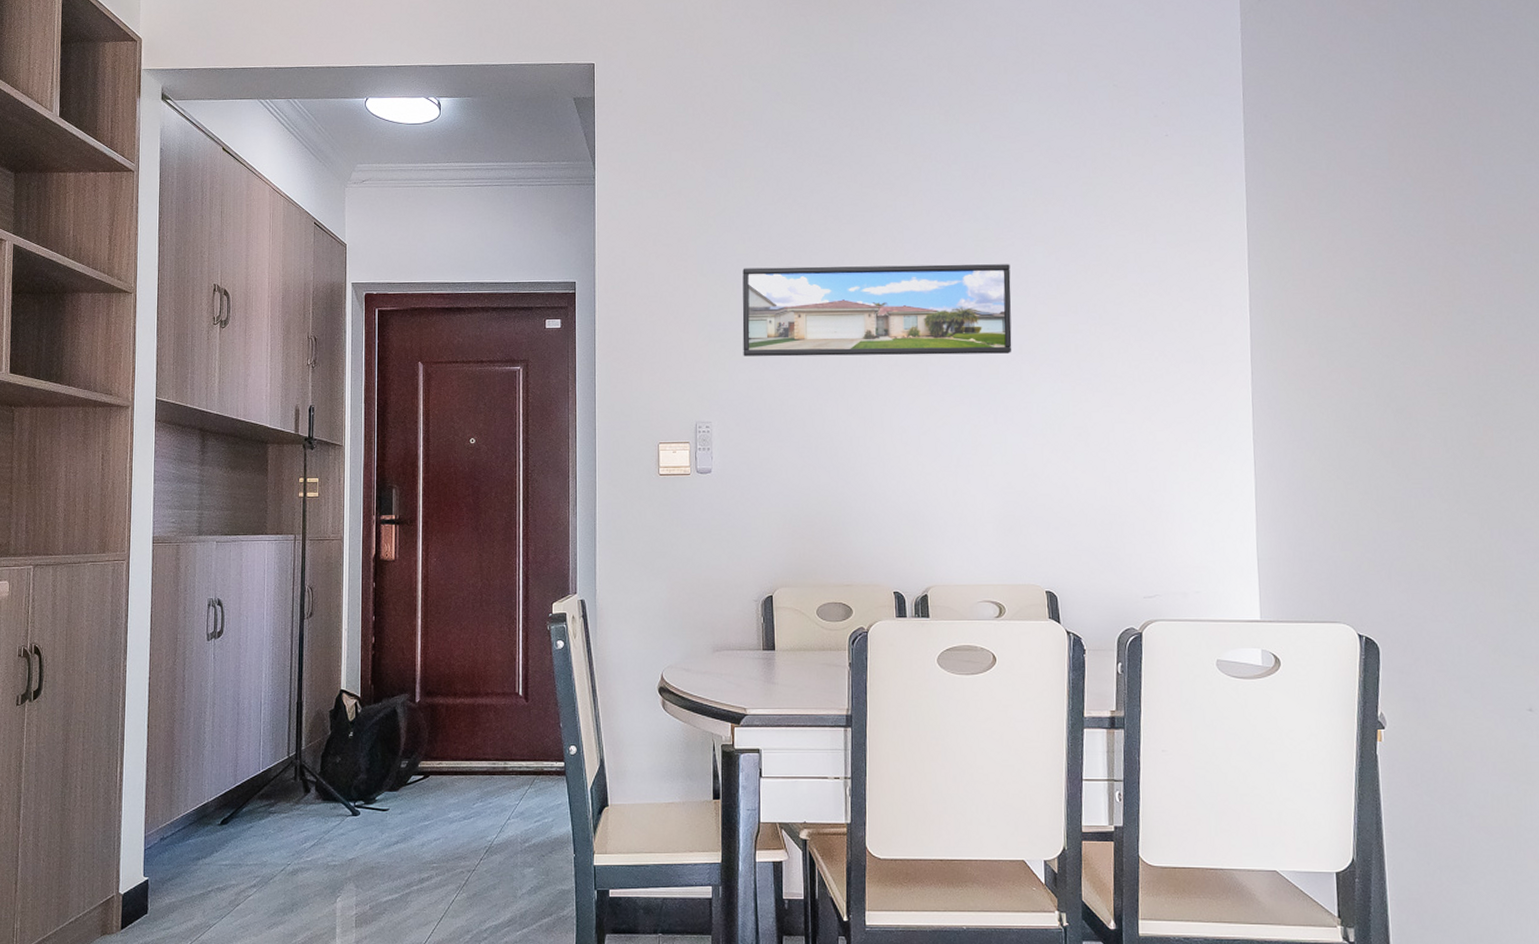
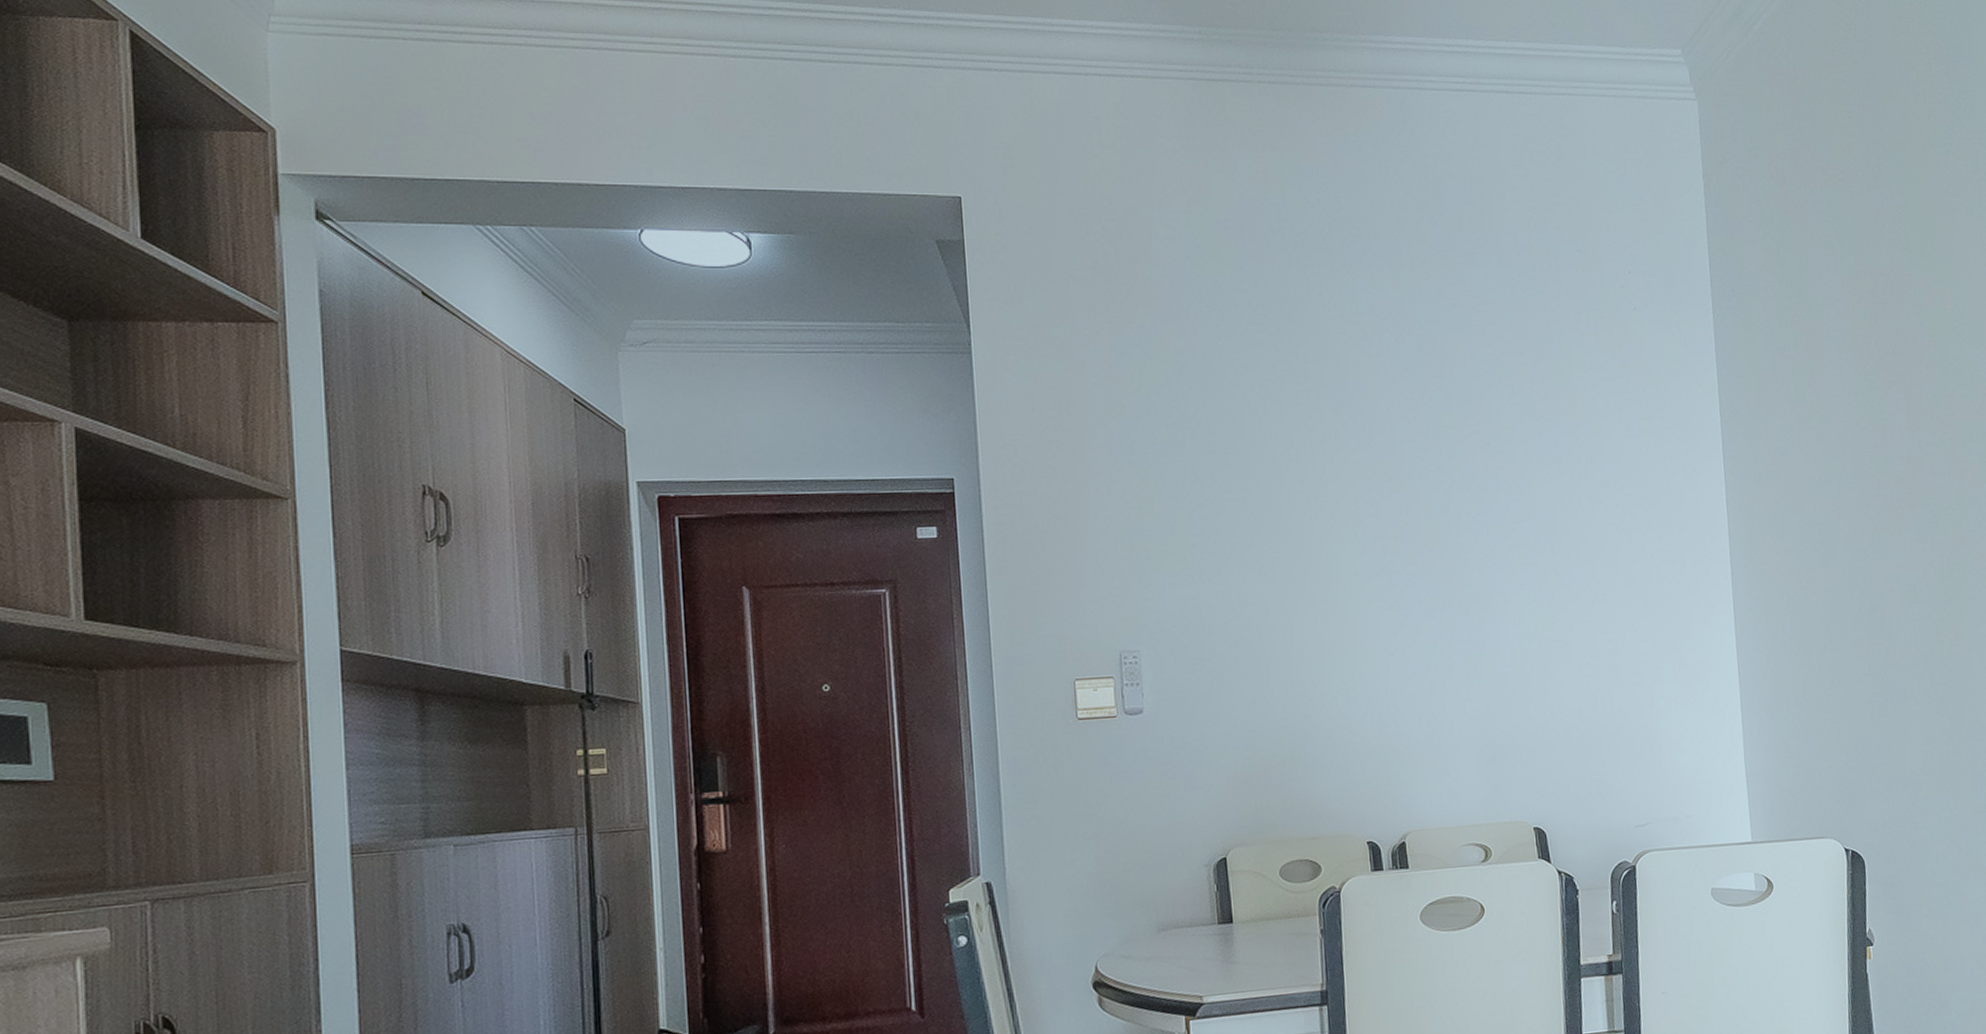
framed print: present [742,264,1012,357] -> none [1167,454,1484,569]

